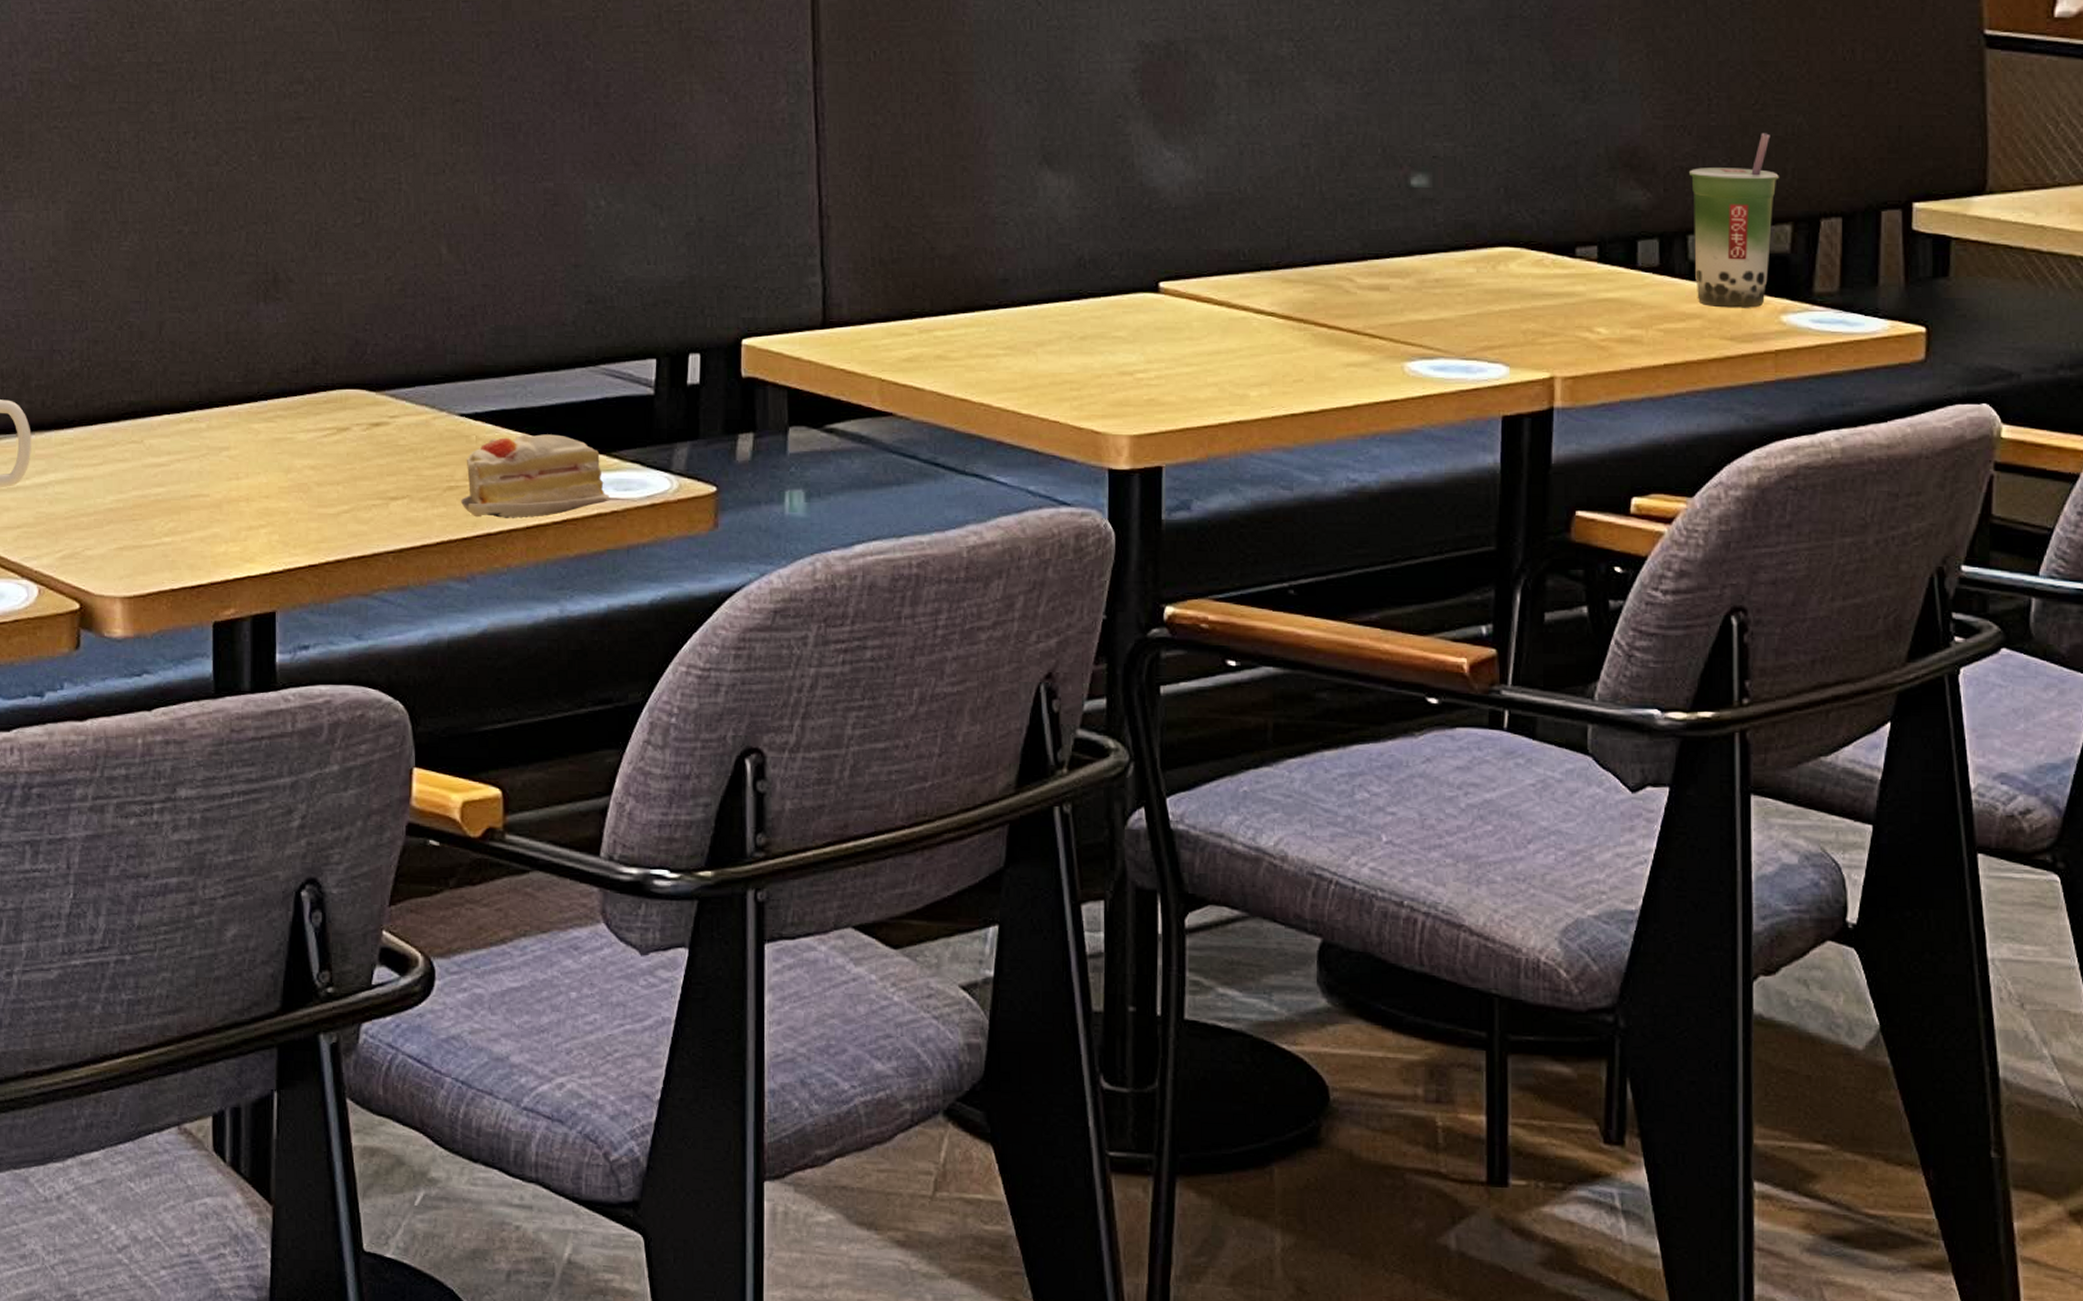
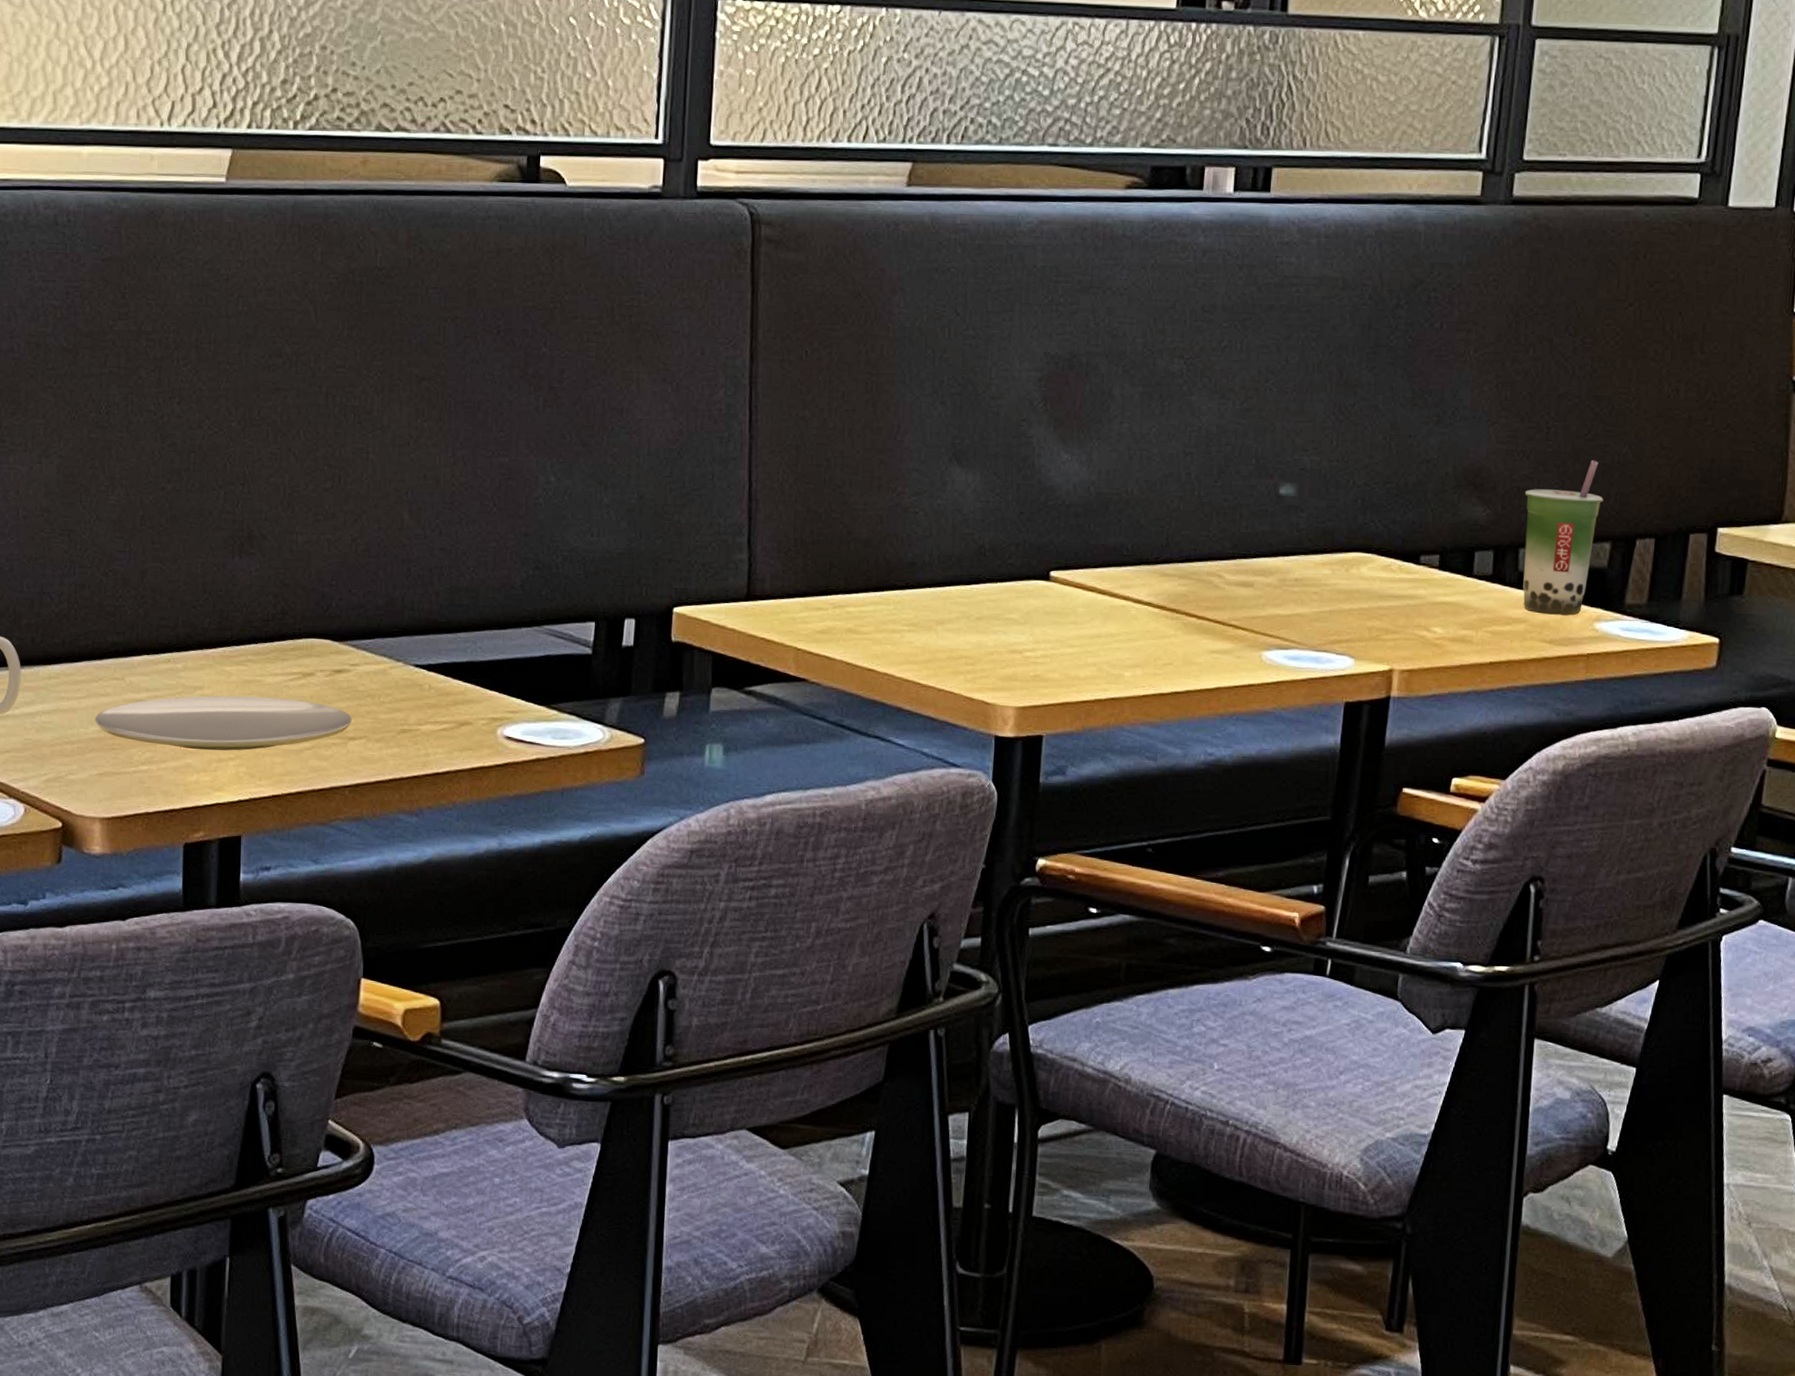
plate: none [113,456,393,518] -> present [95,695,352,751]
pastry: present [461,434,610,519] -> none [413,685,548,761]

